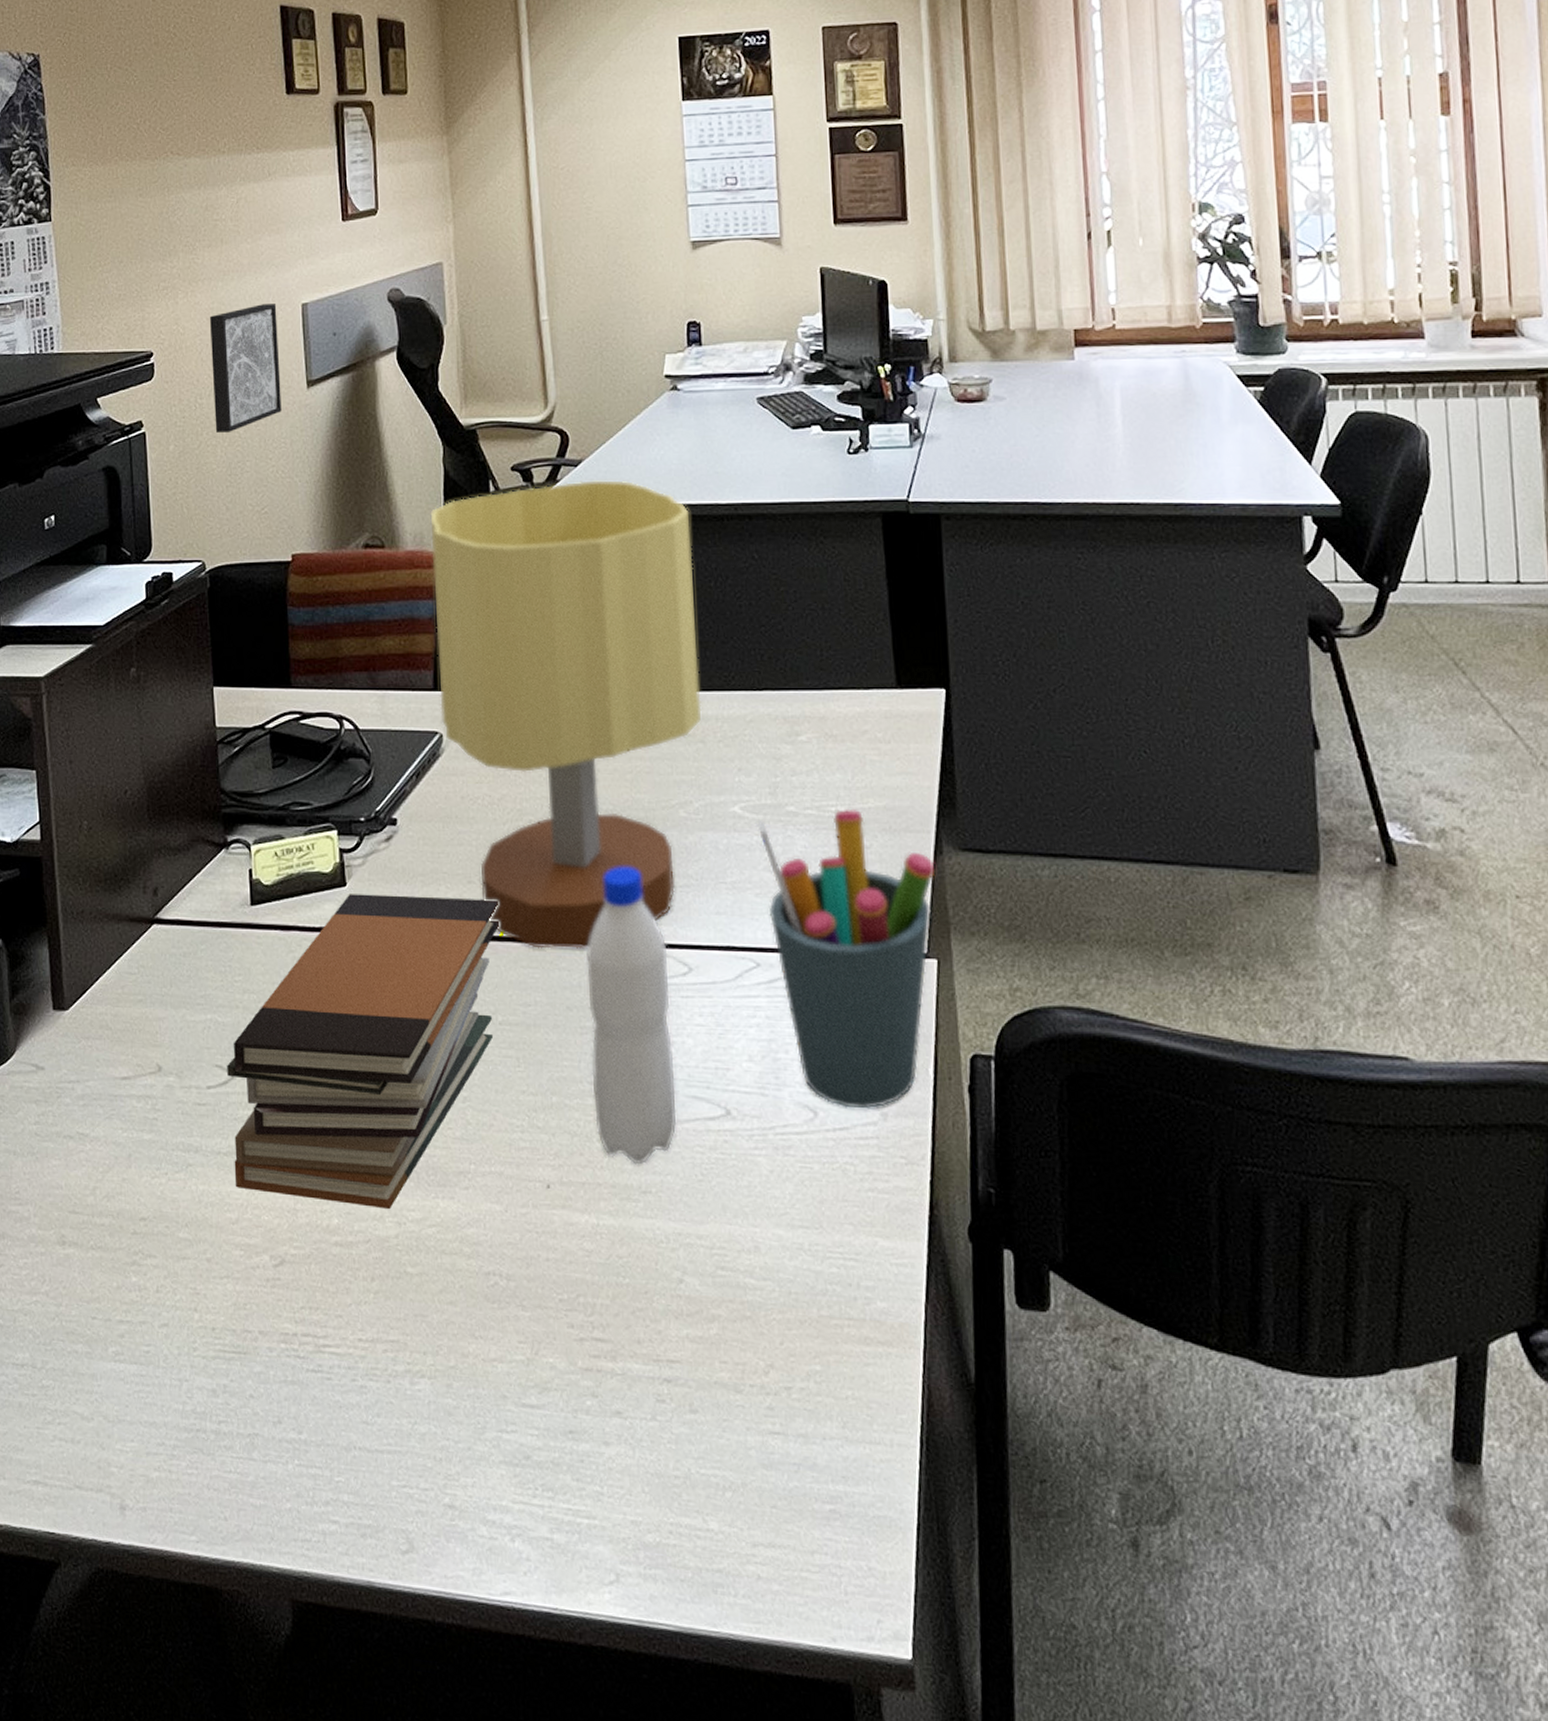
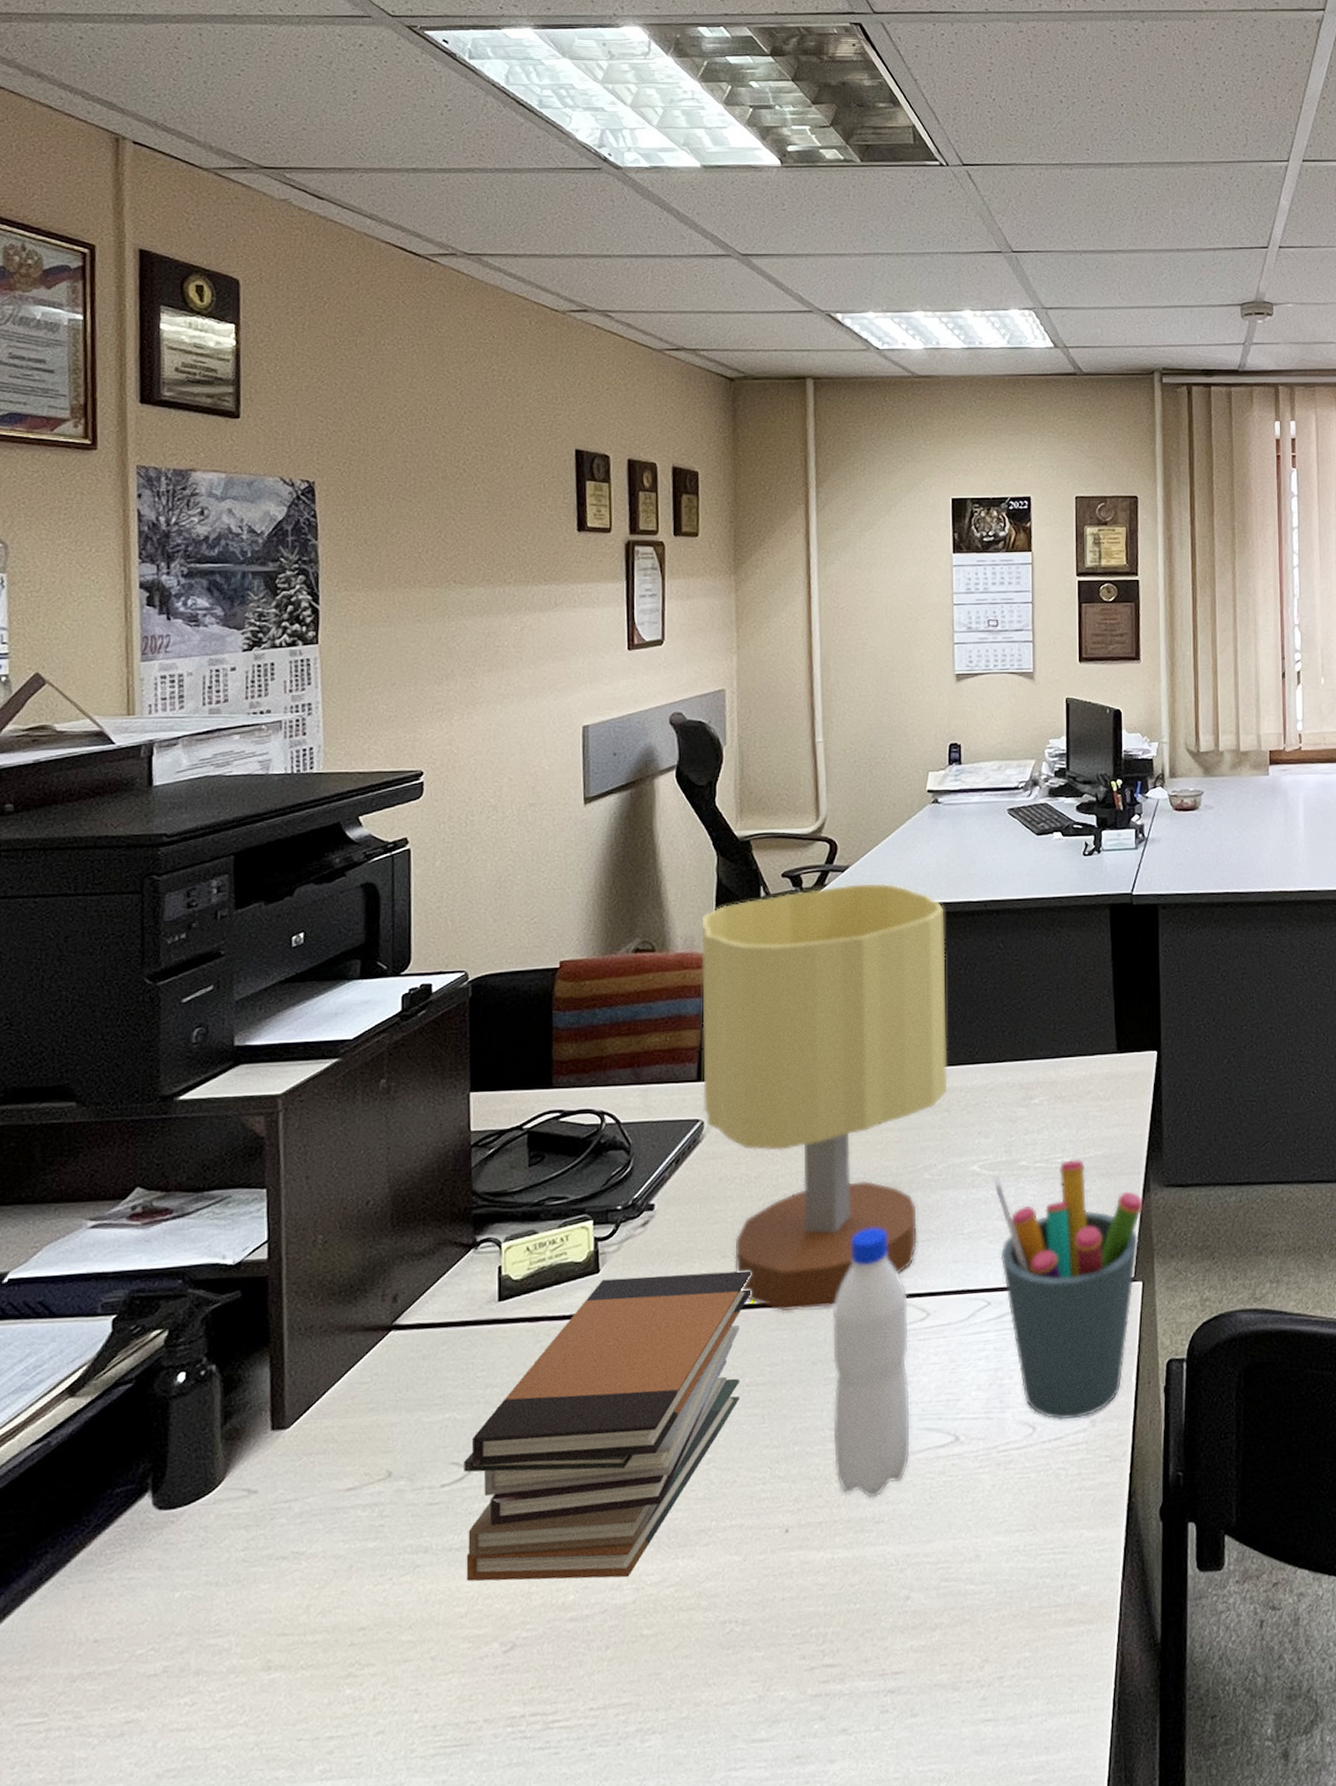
wall art: present [209,304,282,433] -> none [485,726,557,848]

